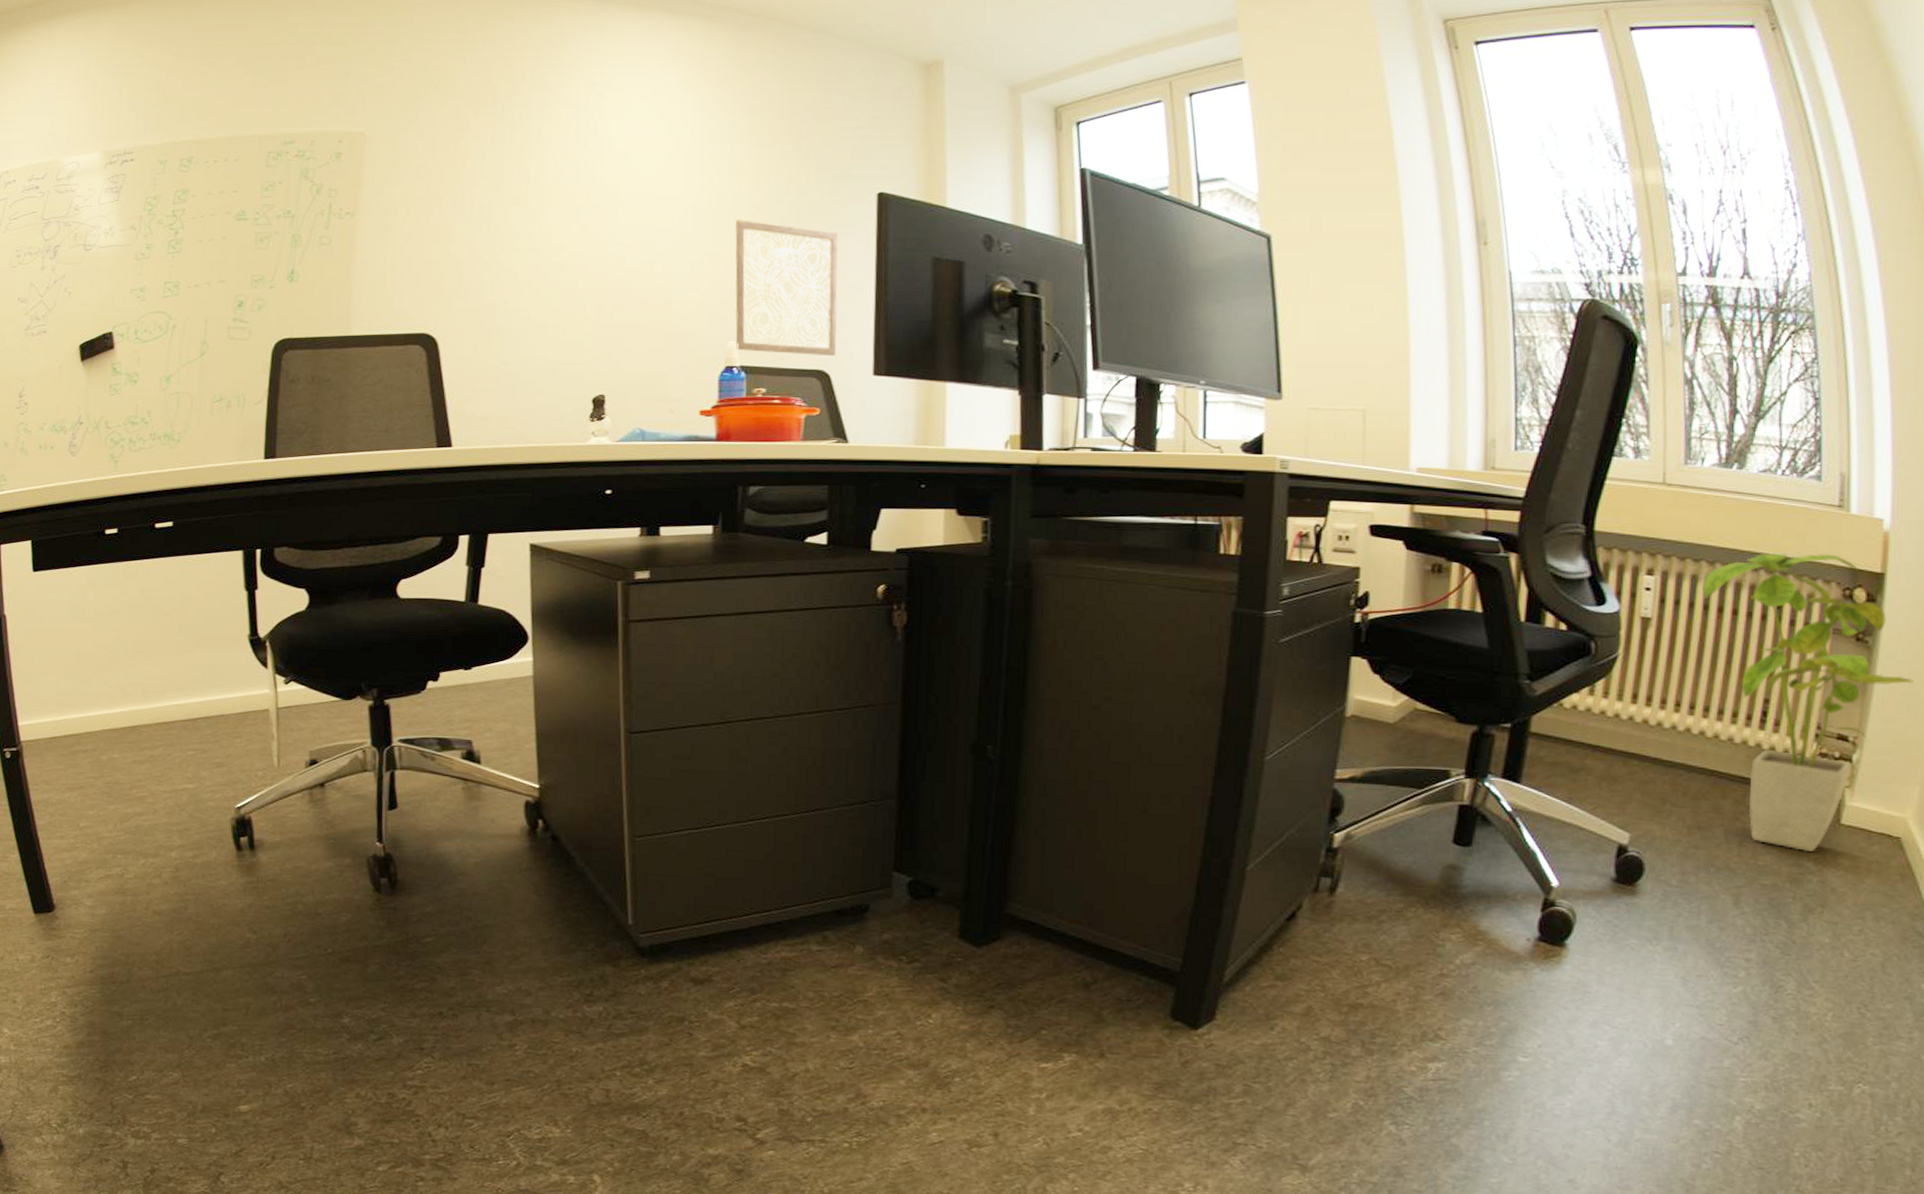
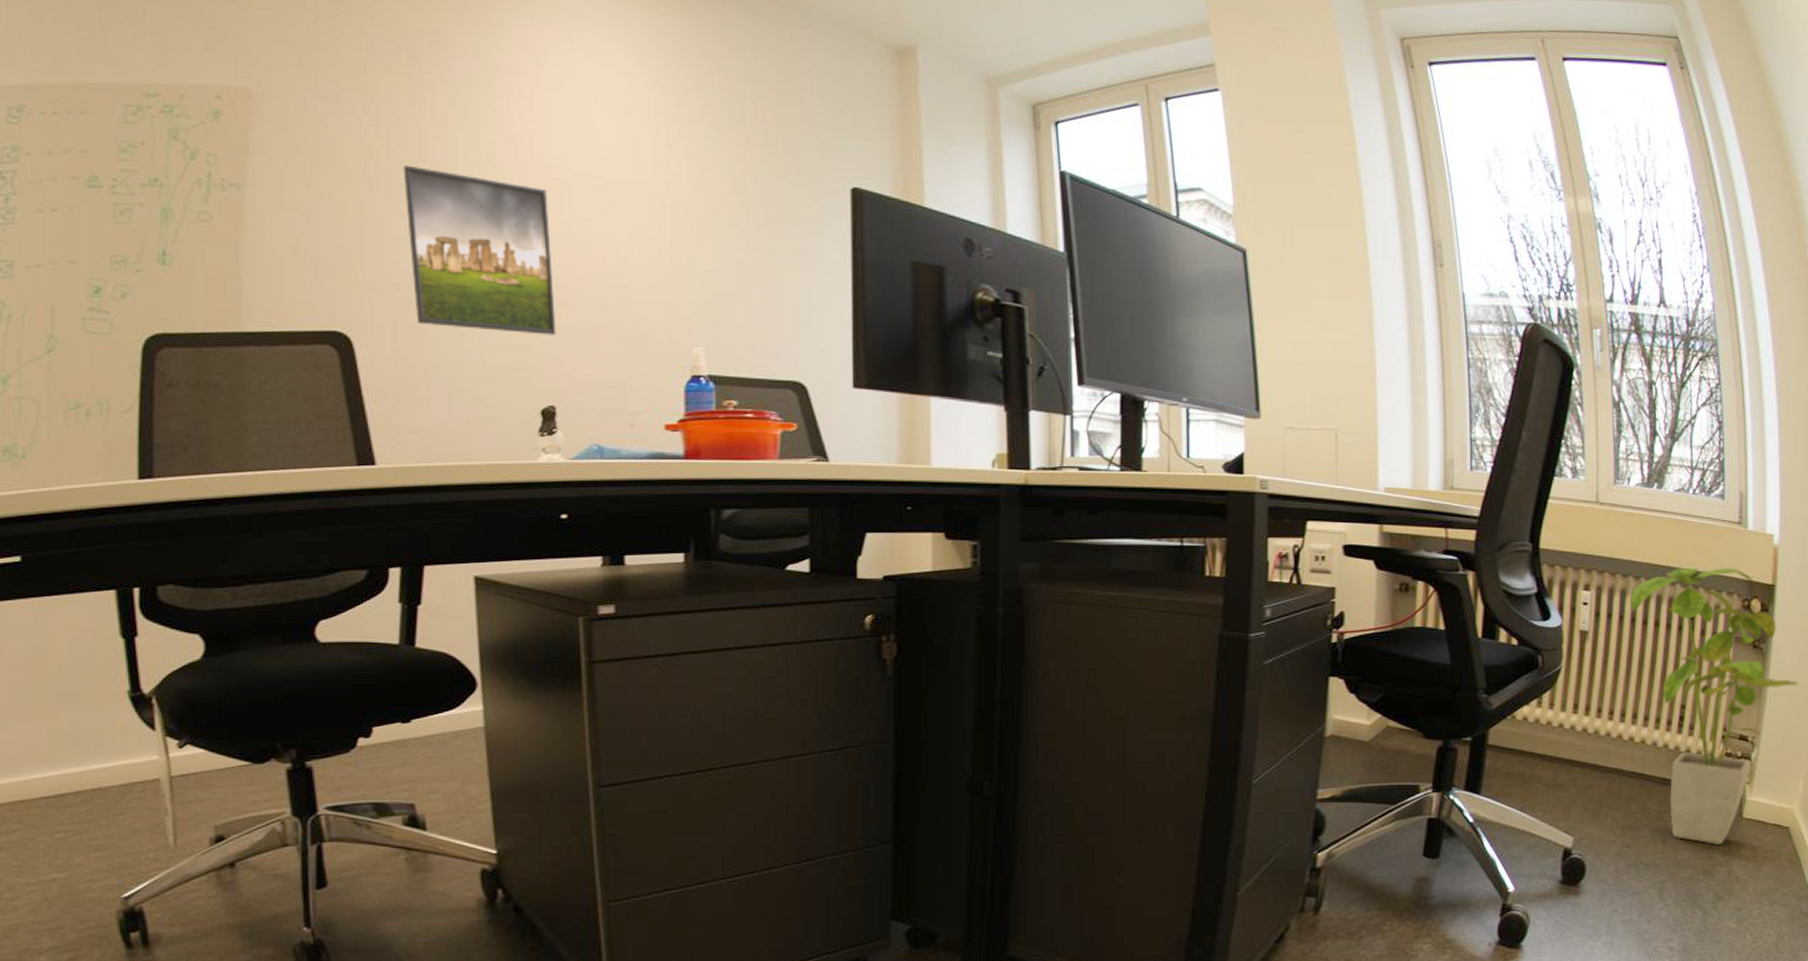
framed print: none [485,190,608,333] -> present [403,165,556,335]
wall art: present [734,220,838,357] -> none [696,211,813,367]

